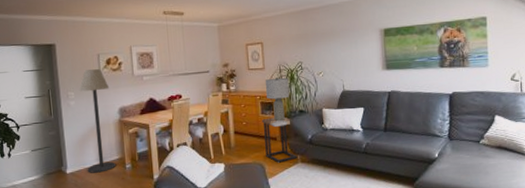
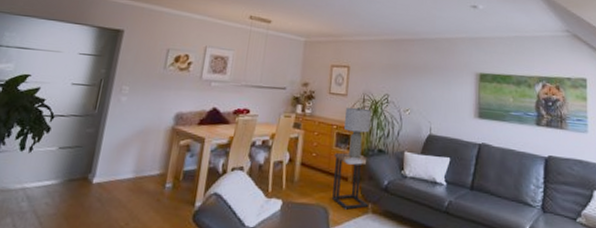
floor lamp: present [78,69,117,173] -> none [118,64,171,189]

